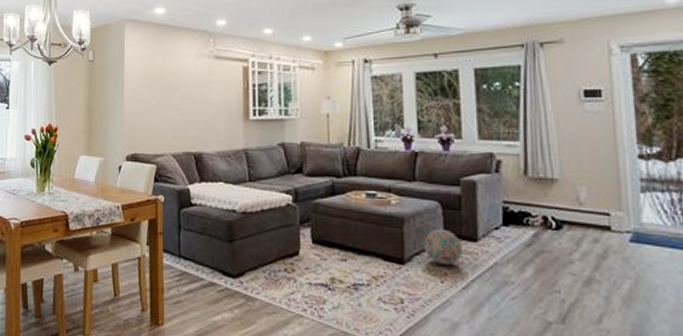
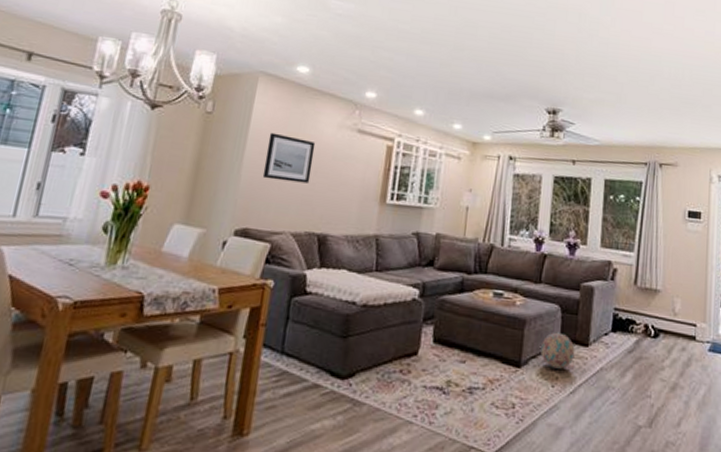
wall art: none [141,70,180,110] -> present [262,132,316,184]

